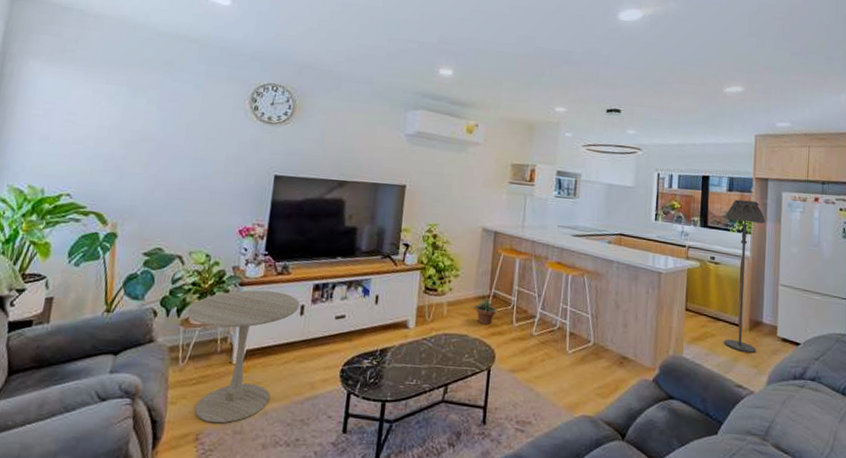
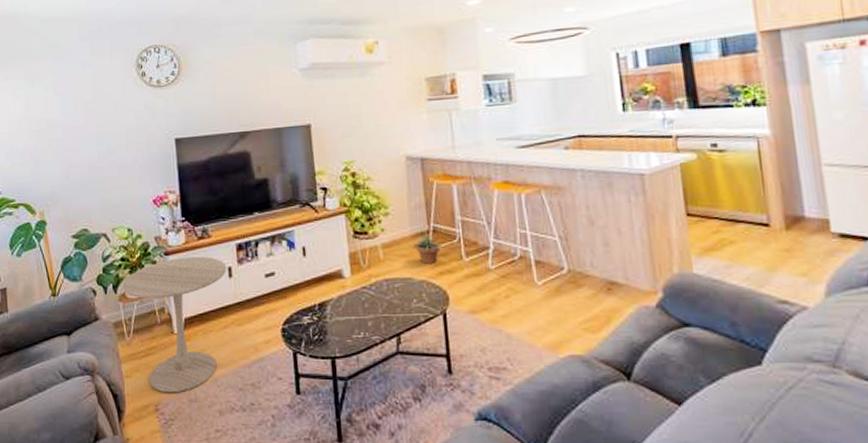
floor lamp: present [724,199,766,354] -> none [723,62,802,259]

